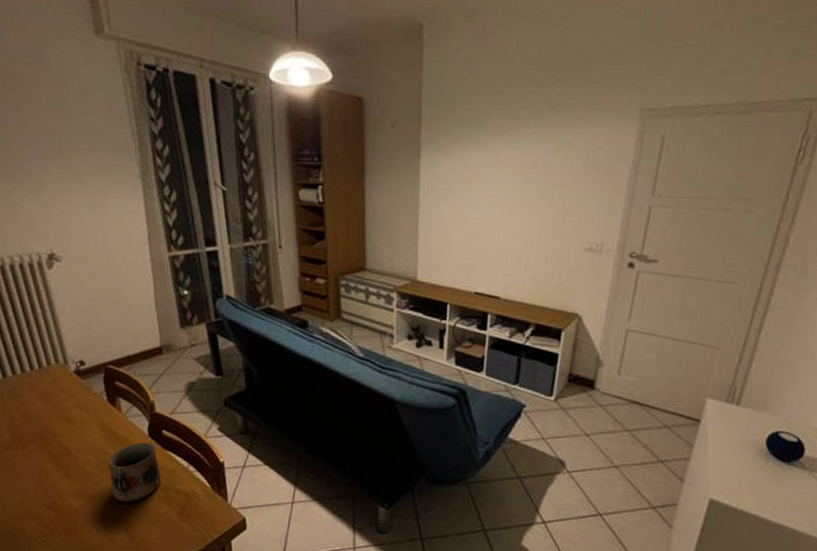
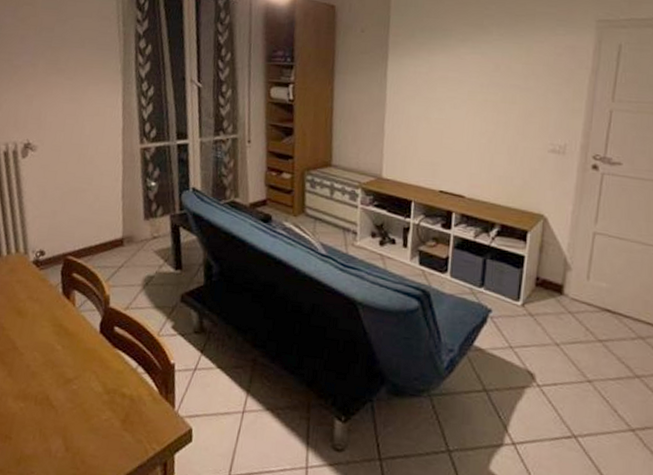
mug: present [107,442,162,503] -> none [53,339,108,407]

